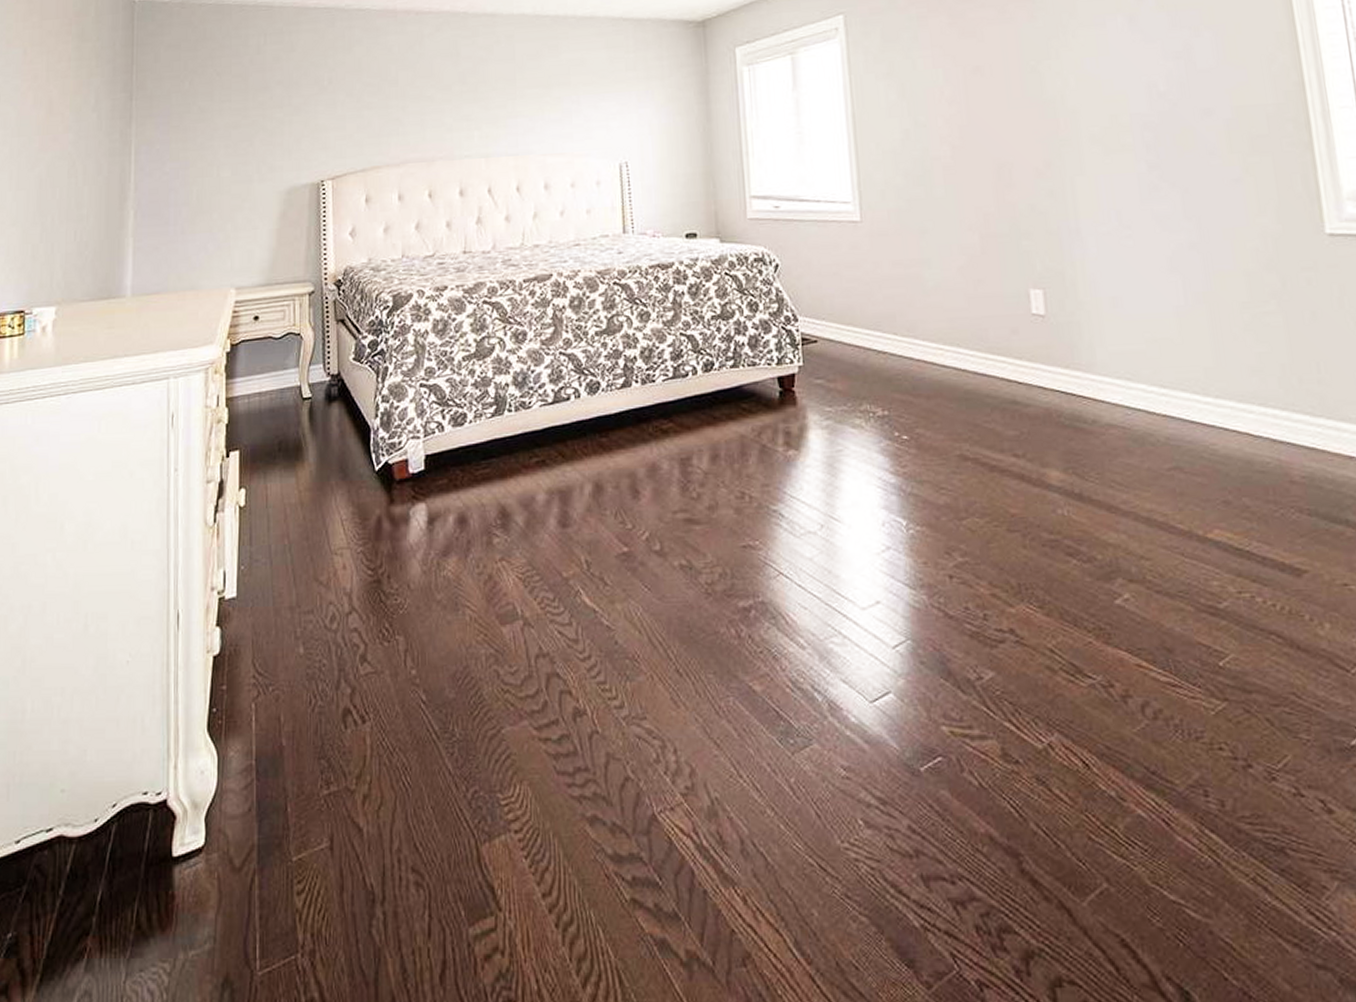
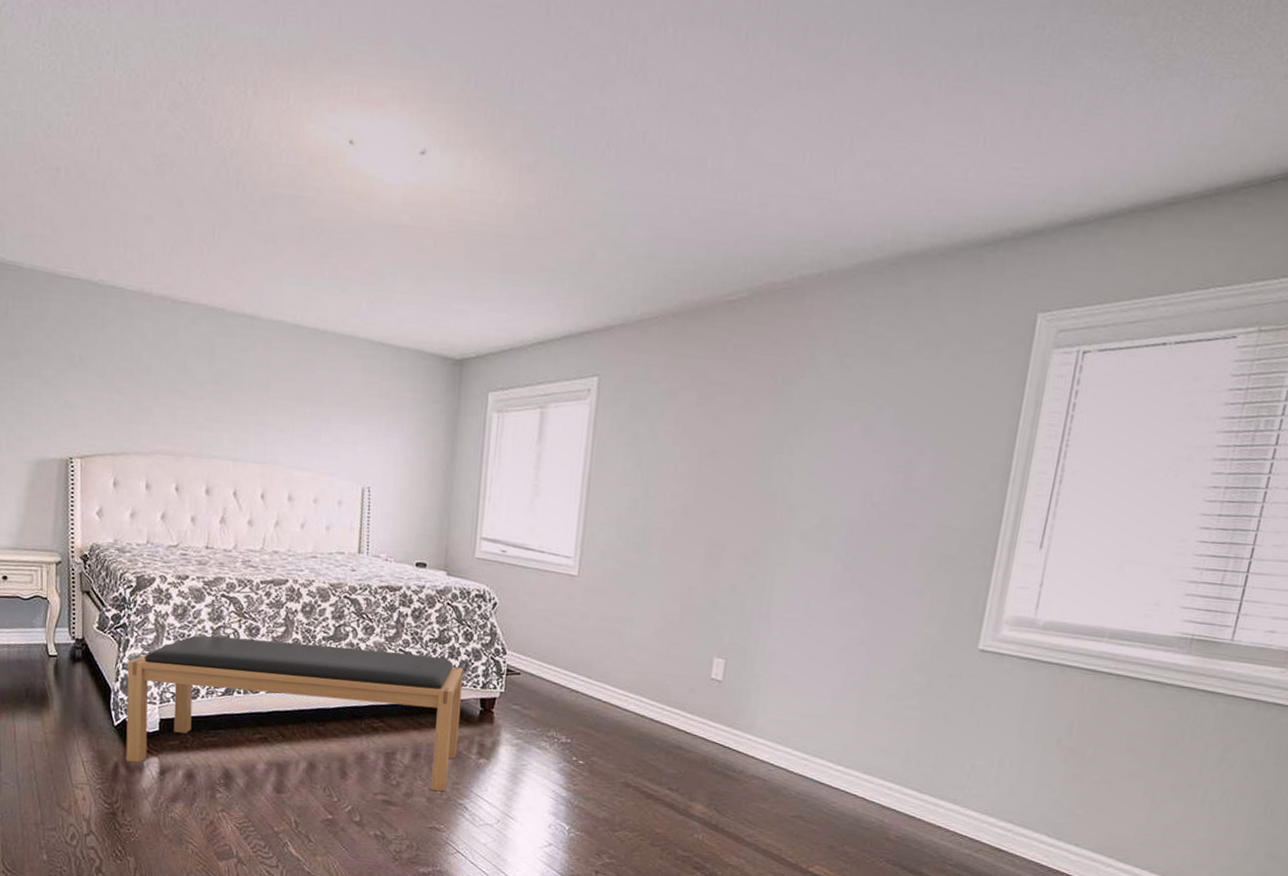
bench: none [387,335,761,513] -> present [126,635,464,792]

